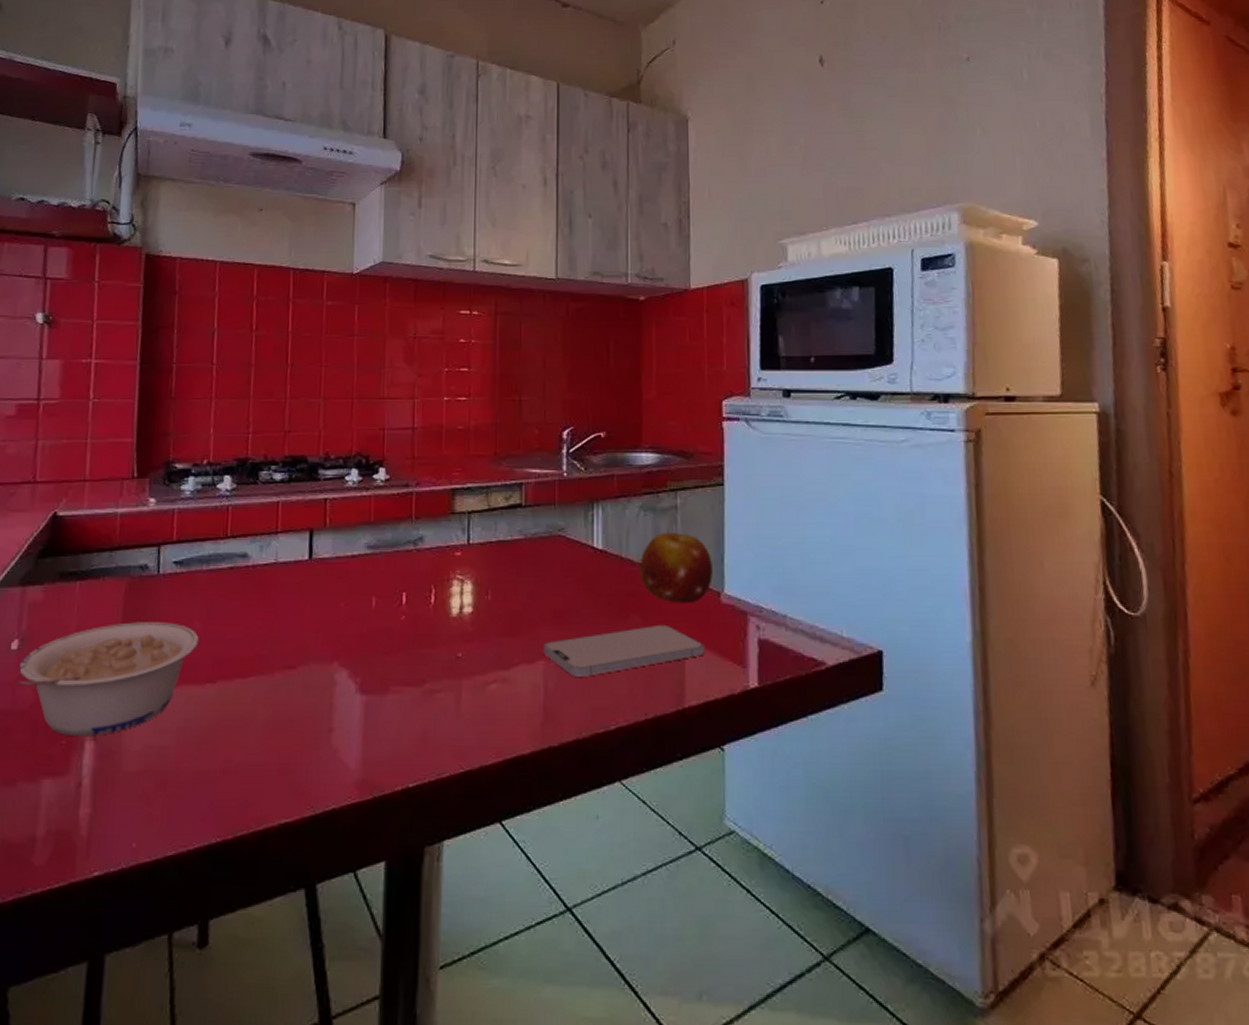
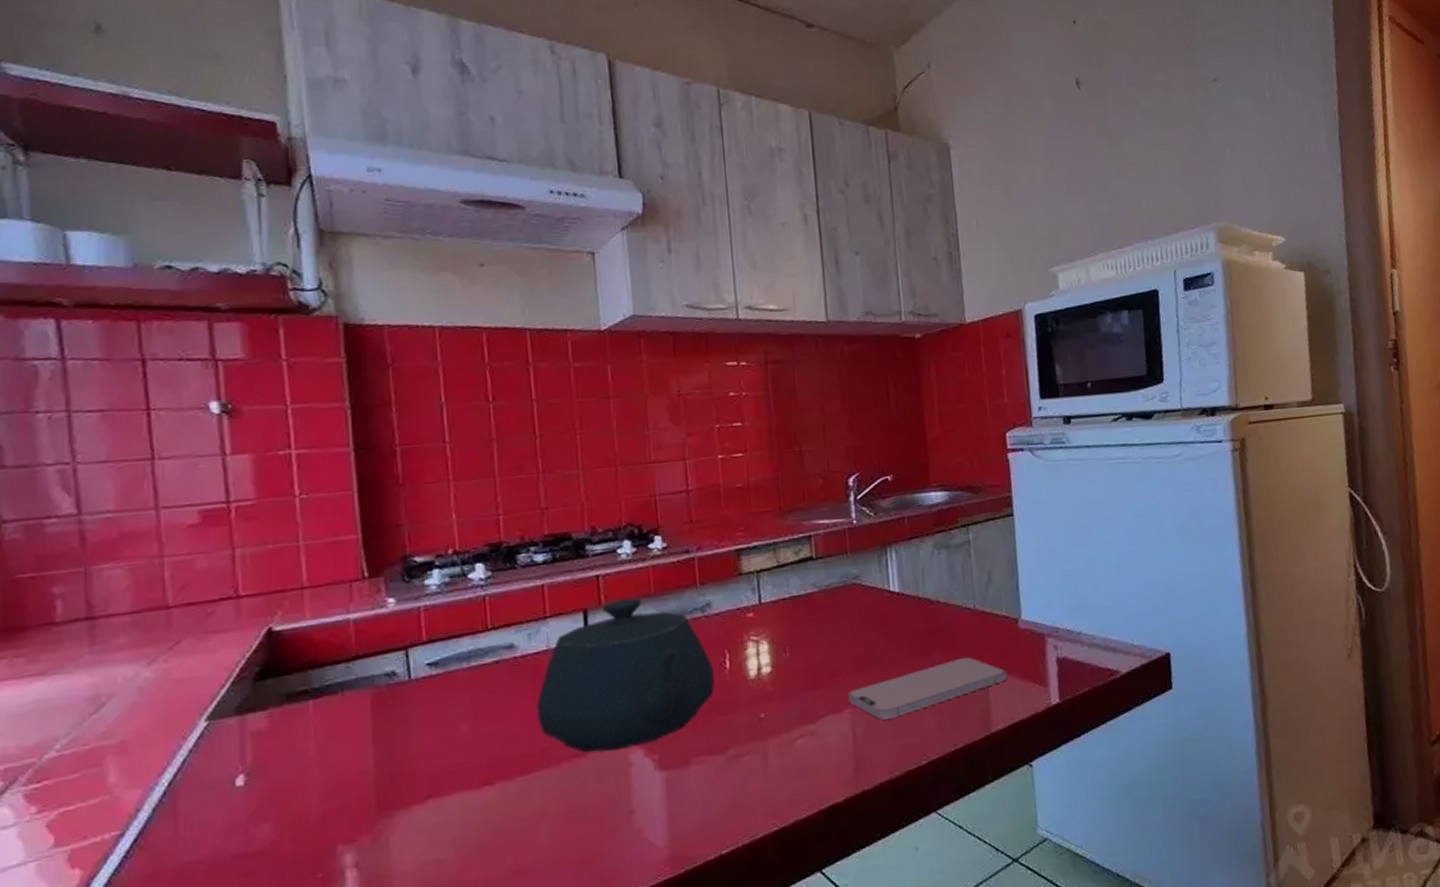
legume: present [16,622,199,737] -> none [248,728,468,869]
teapot: none [259,524,419,668] -> present [536,598,715,753]
fruit: present [639,532,713,604] -> none [937,566,1010,635]

